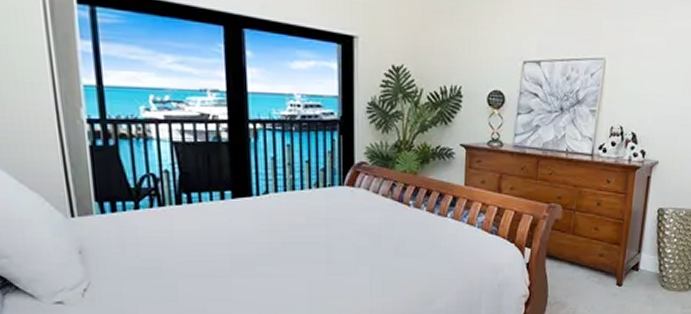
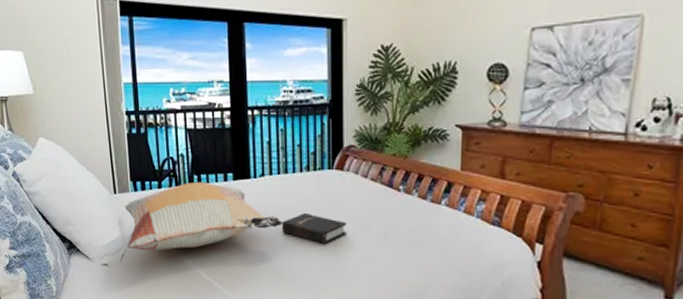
decorative pillow: none [86,200,290,282] -> present [124,181,283,251]
hardback book: none [288,229,357,261] -> present [281,212,346,245]

